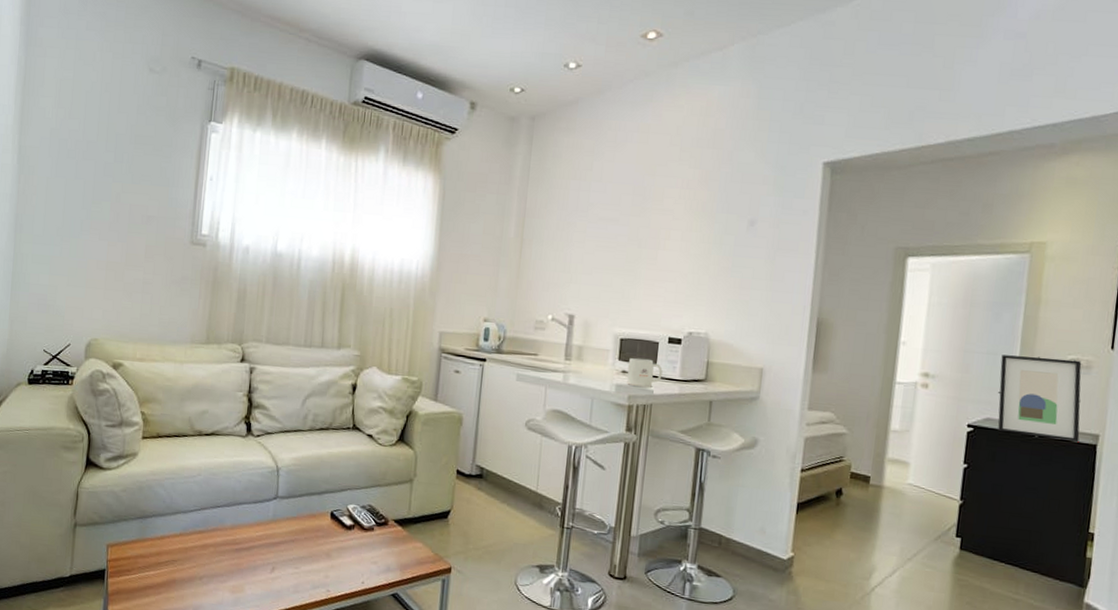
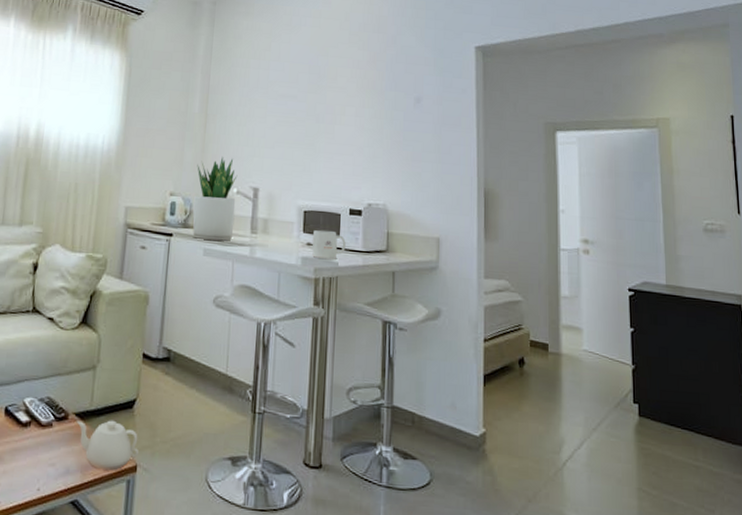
teapot: none [395,526,454,571] -> present [76,420,140,471]
planter: none [506,282,553,367] -> present [192,156,238,241]
picture frame: present [997,355,1082,443] -> none [648,221,726,303]

